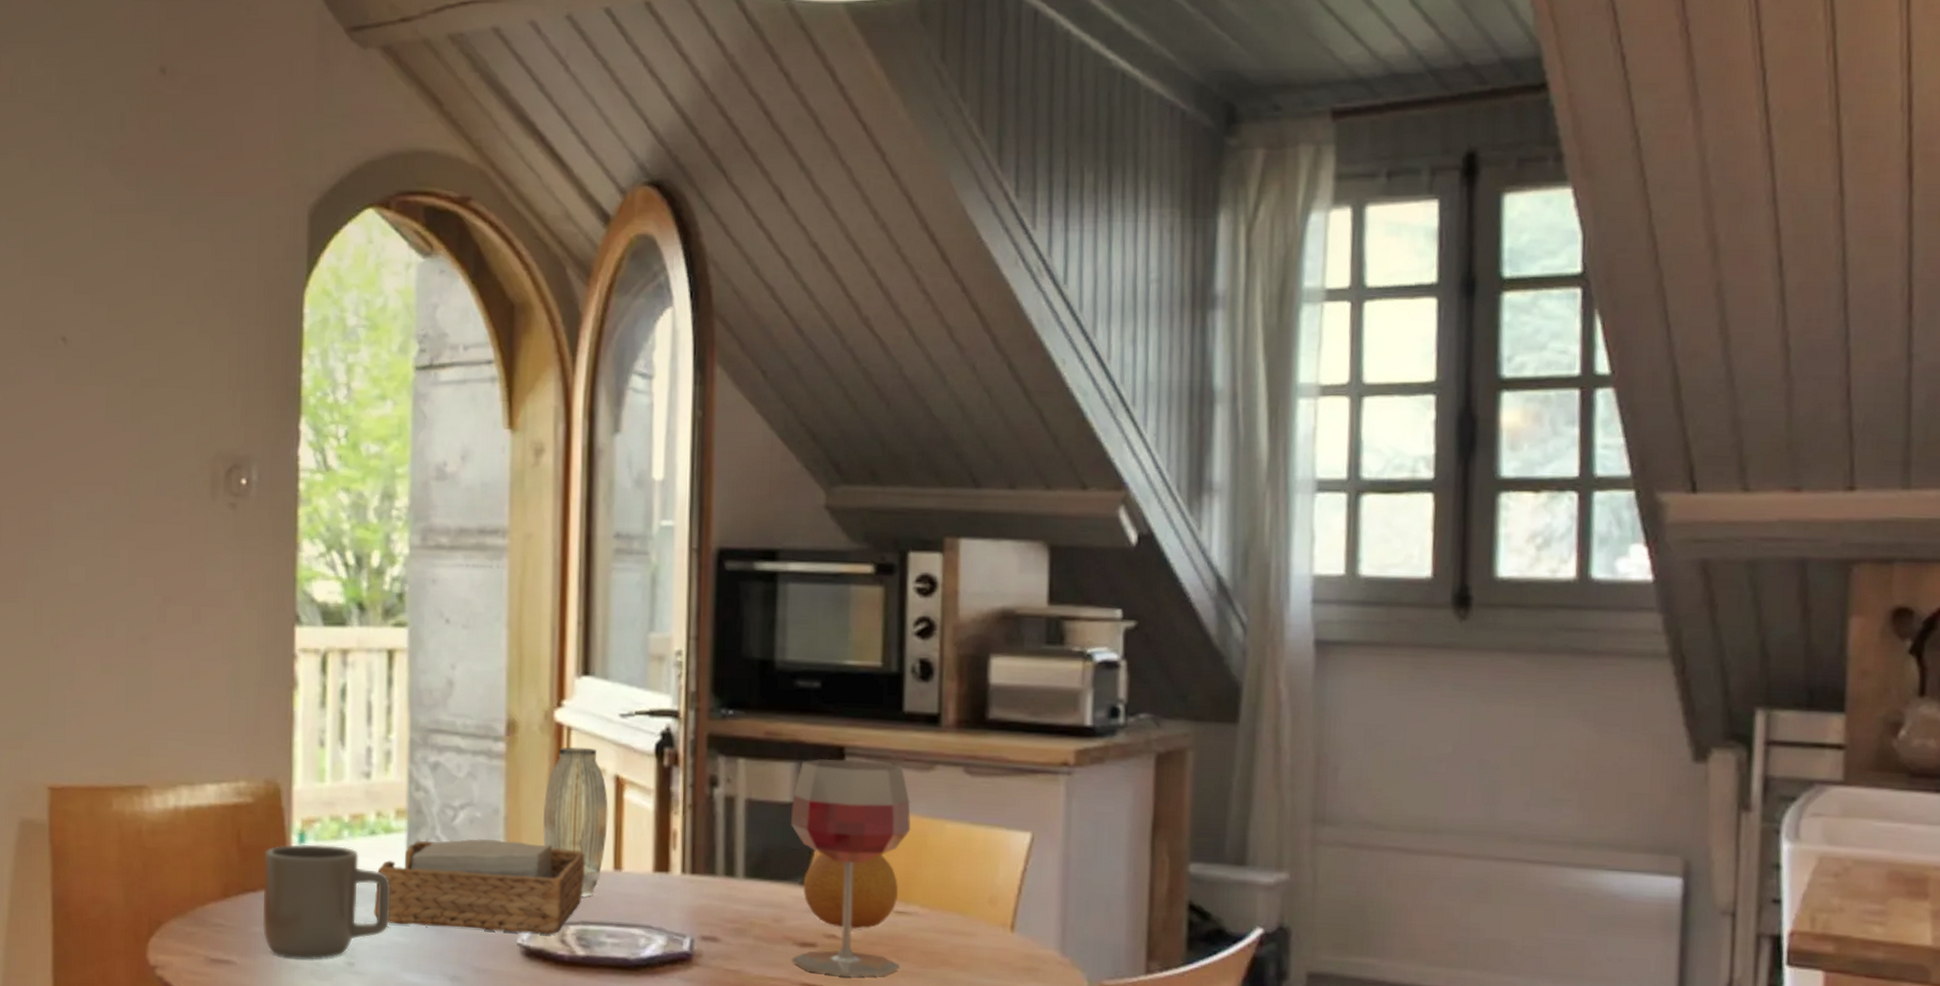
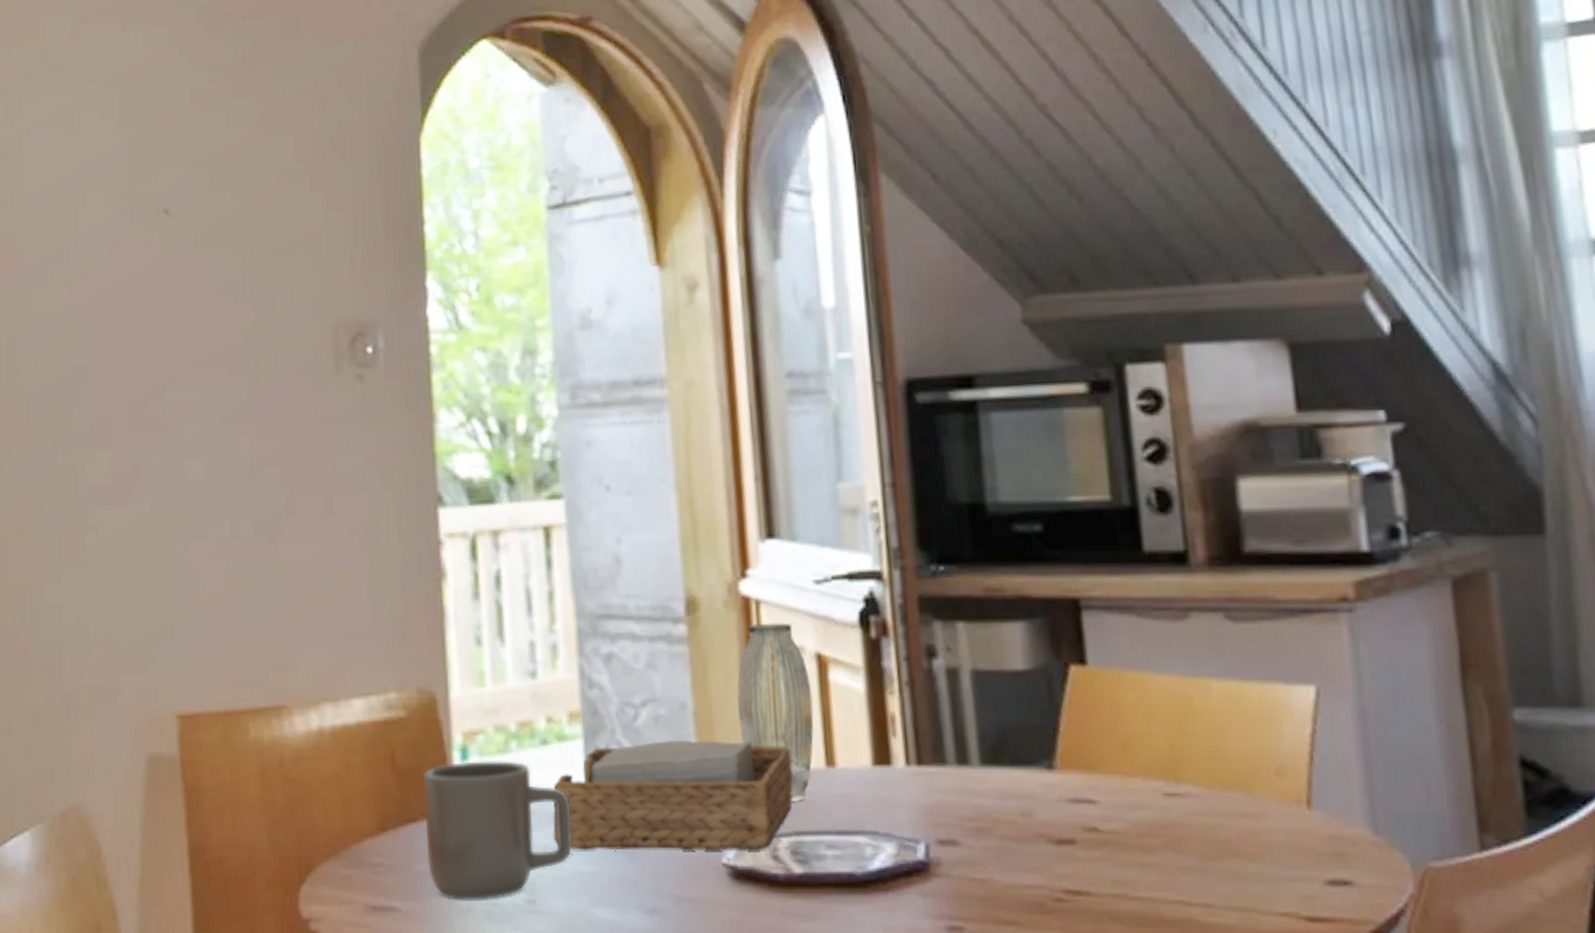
wineglass: present [790,758,911,977] -> none [1025,613,1180,879]
fruit: present [803,853,898,929] -> none [1050,726,1166,818]

